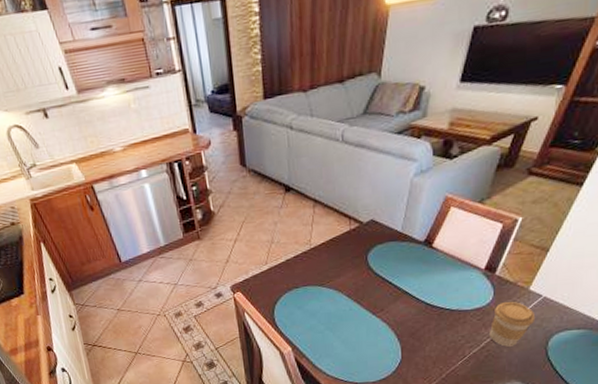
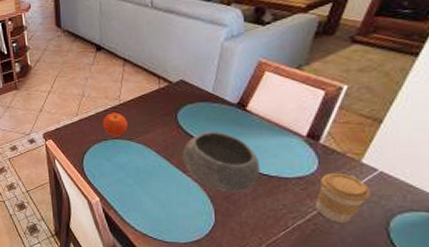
fruit: none [293,258,319,284] -> present [102,112,128,137]
bowl: none [372,270,444,329] -> present [182,131,261,193]

